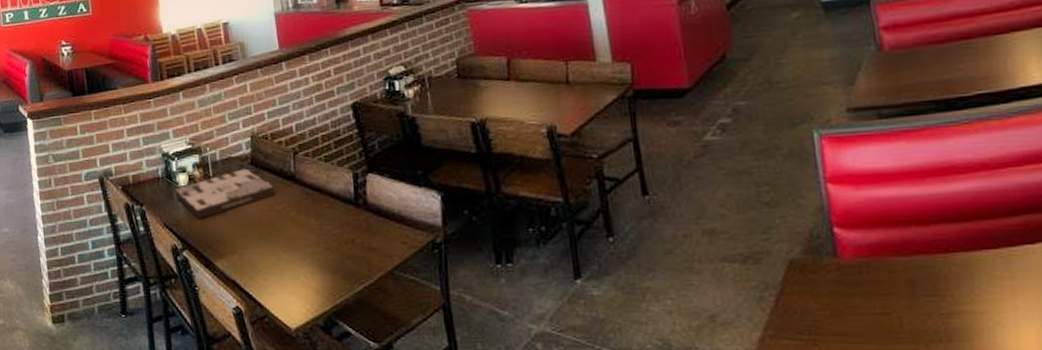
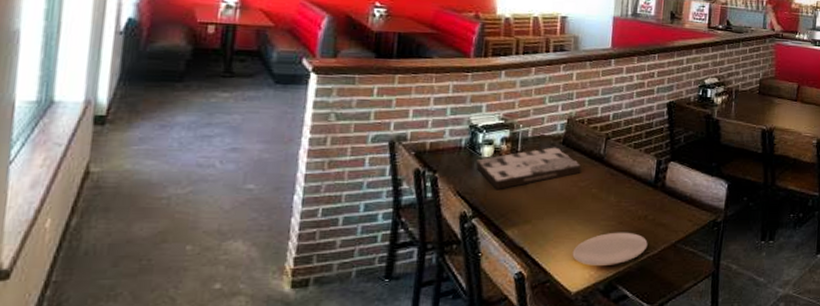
plate: none [283,259,362,300] -> present [572,232,648,267]

